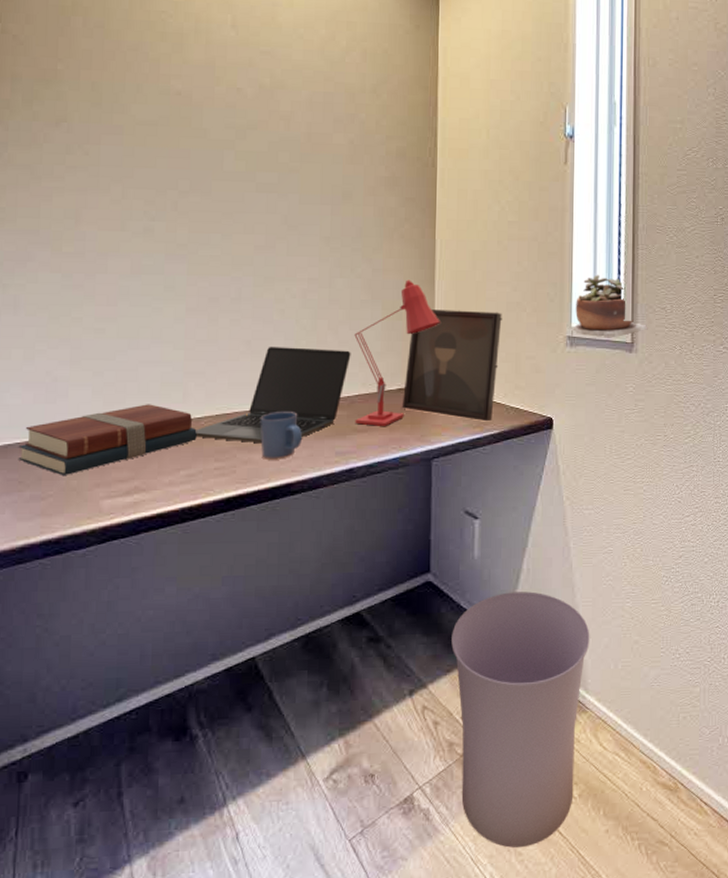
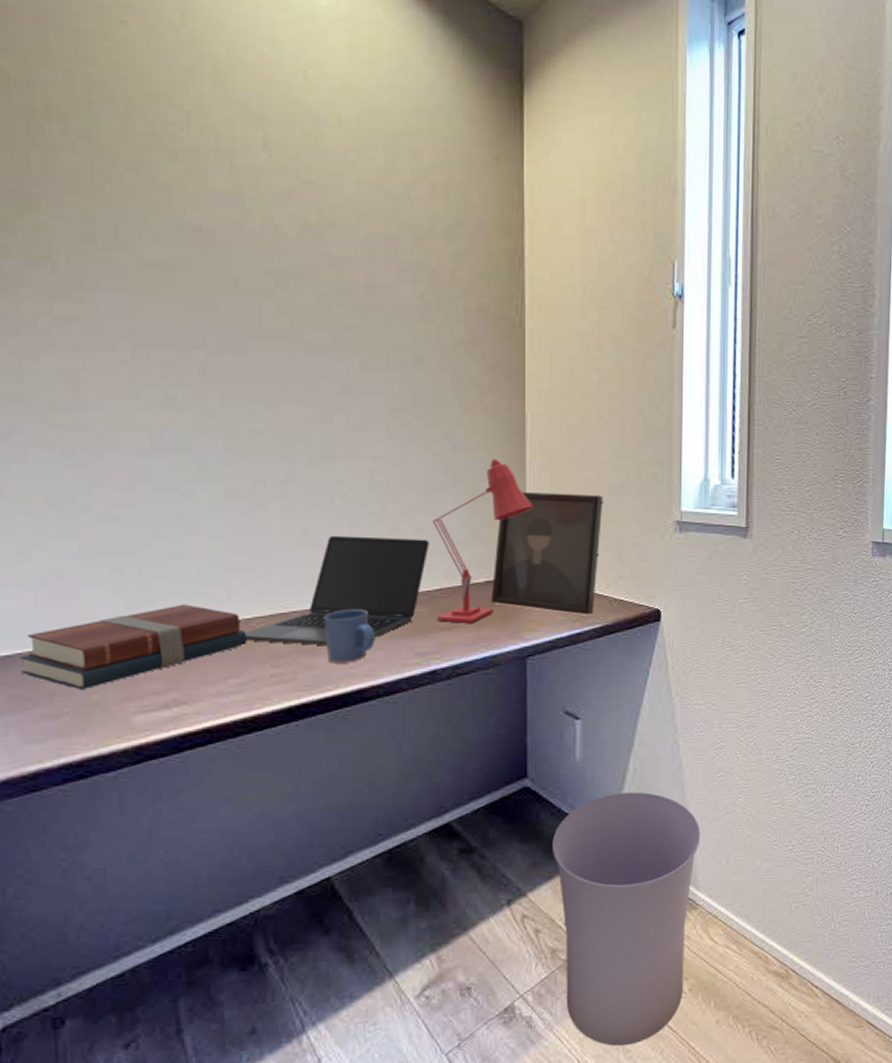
succulent plant: present [568,274,648,338] -> none [677,453,764,523]

